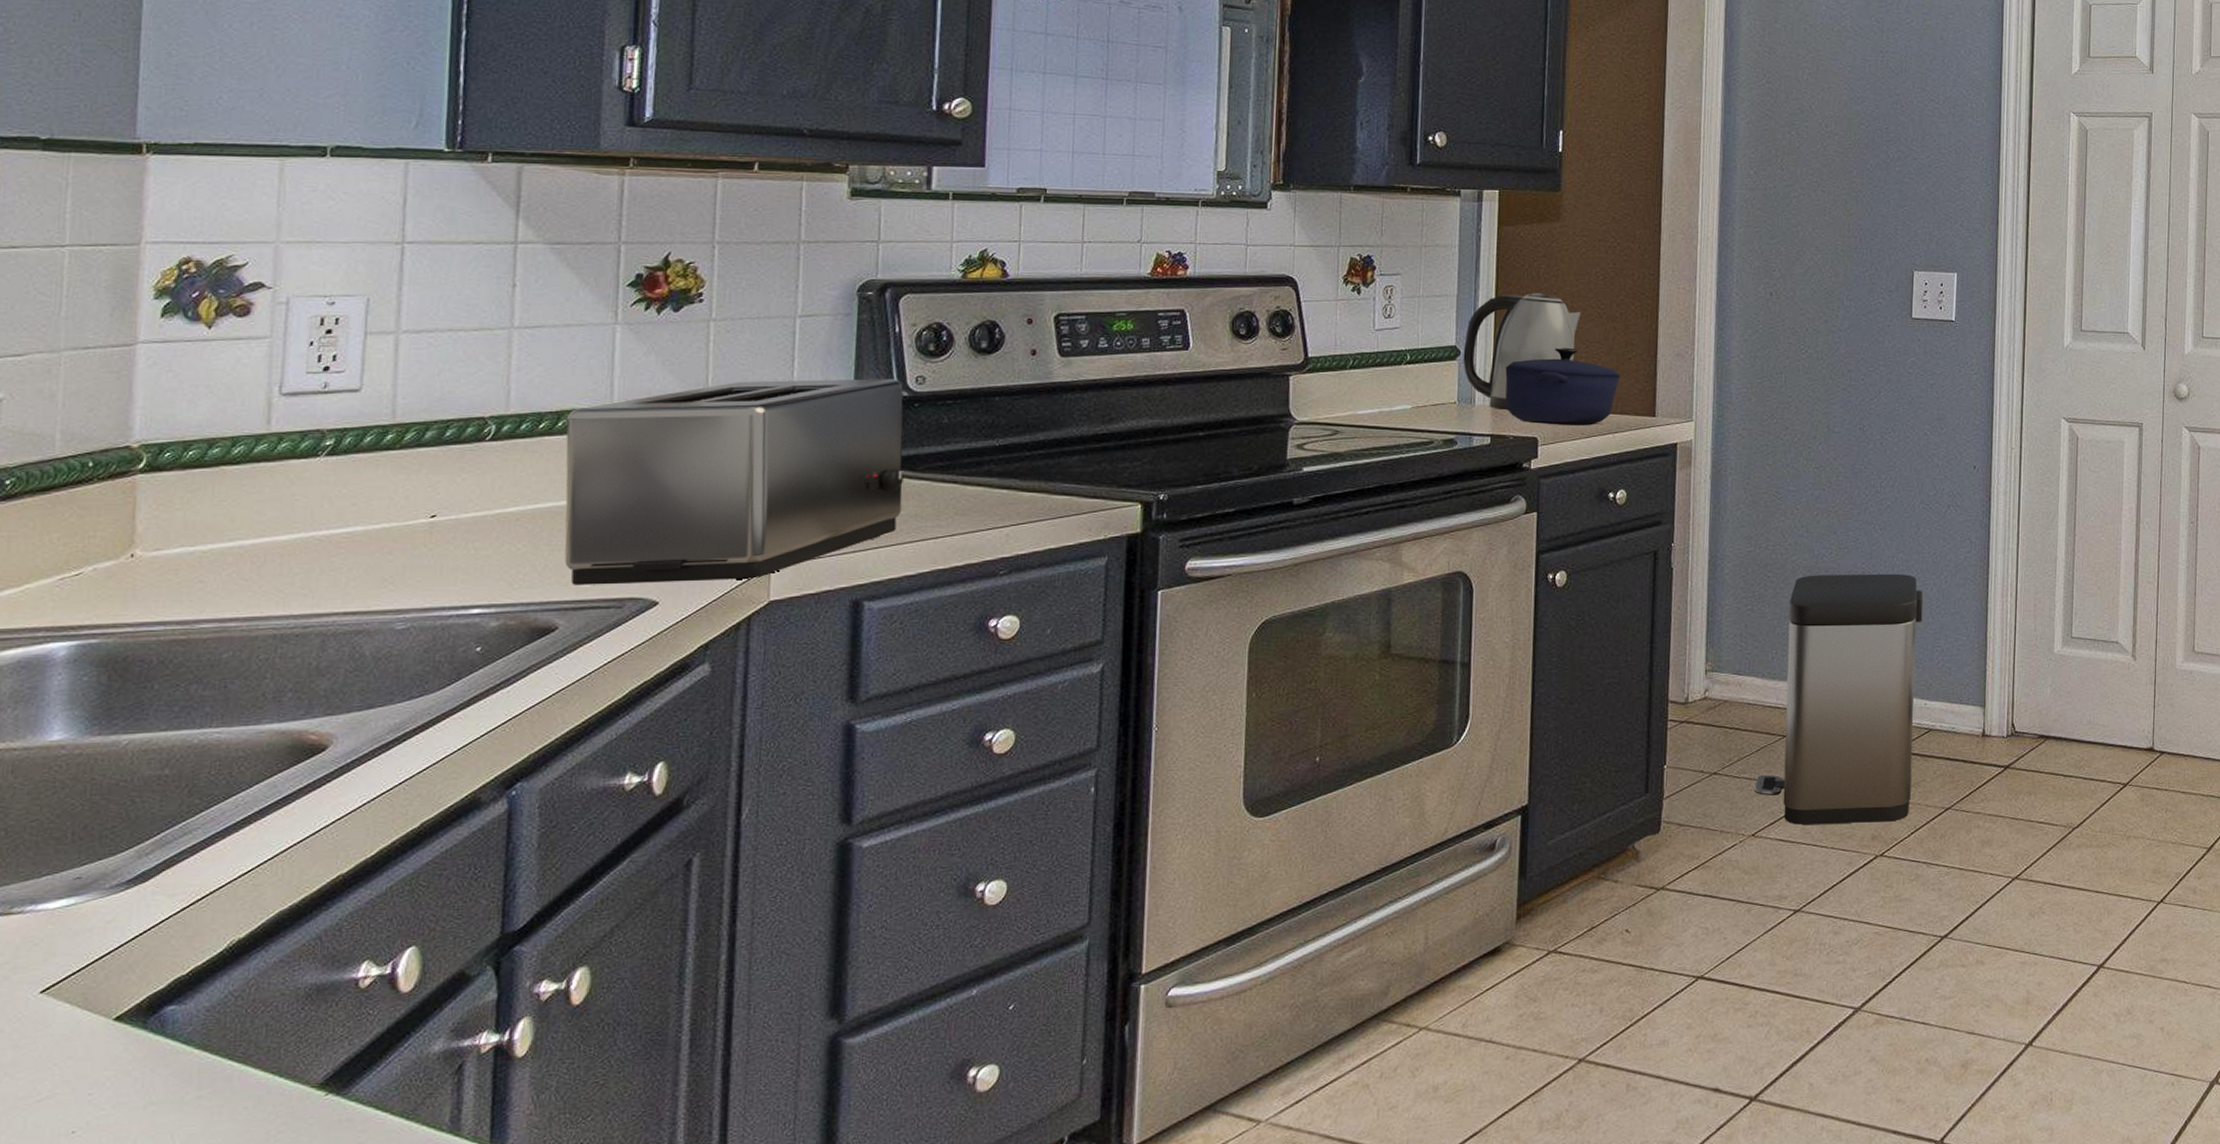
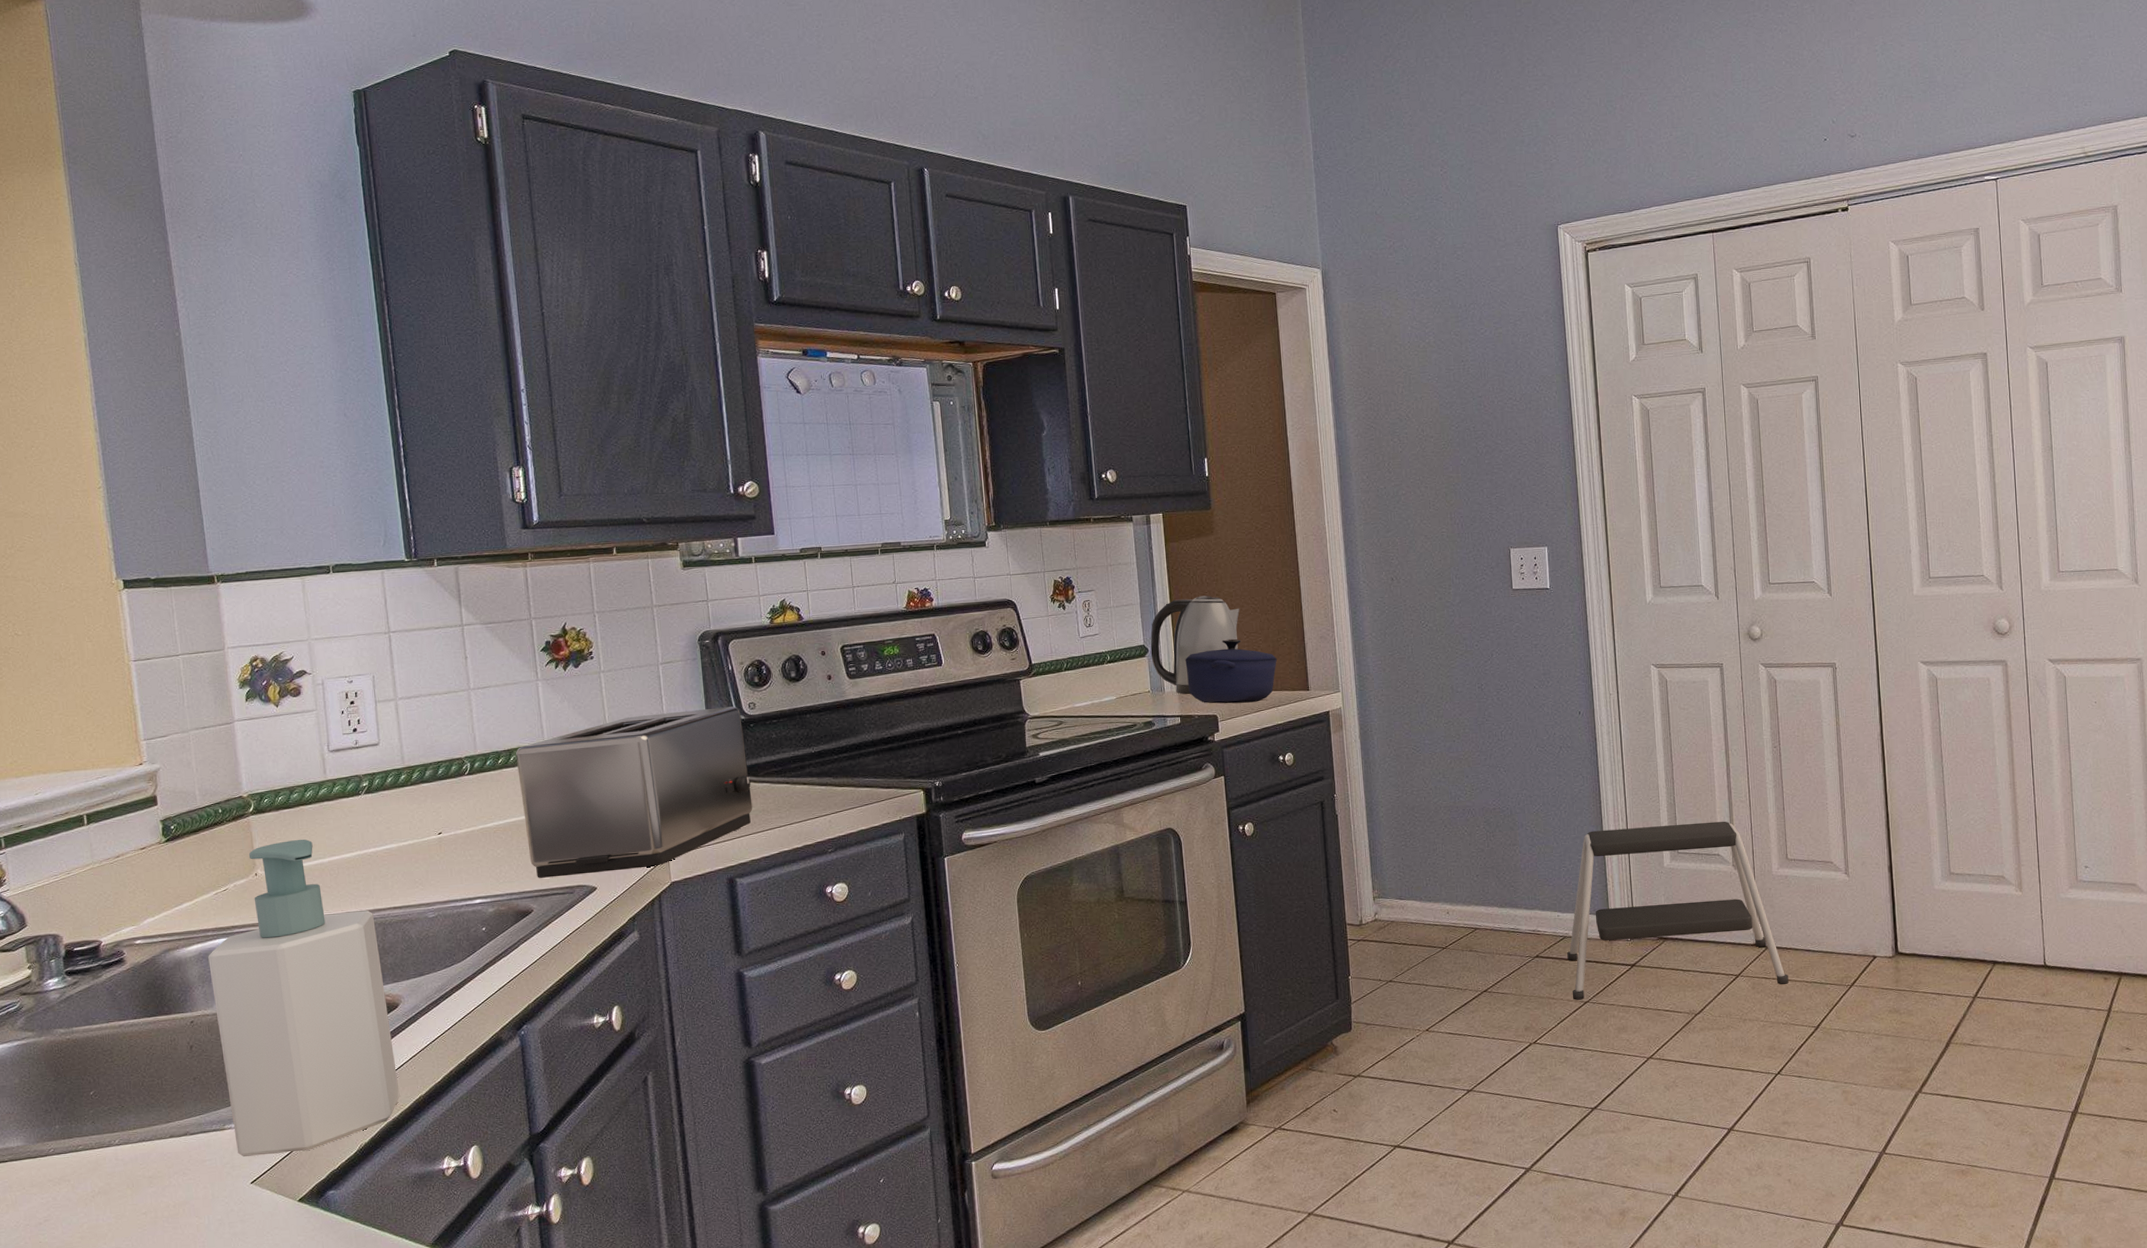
soap bottle: none [26,511,311,954] -> present [208,839,400,1157]
pedal bin: present [1754,574,1923,825] -> none [1423,808,1554,1020]
step stool: none [1931,603,2183,806] -> present [1567,821,1789,1000]

